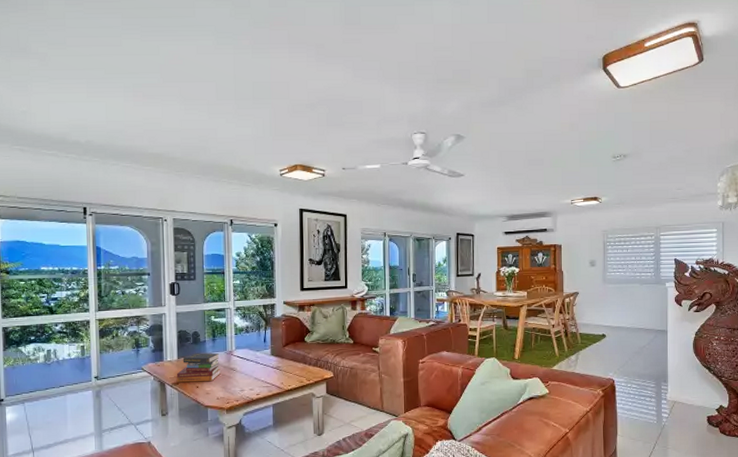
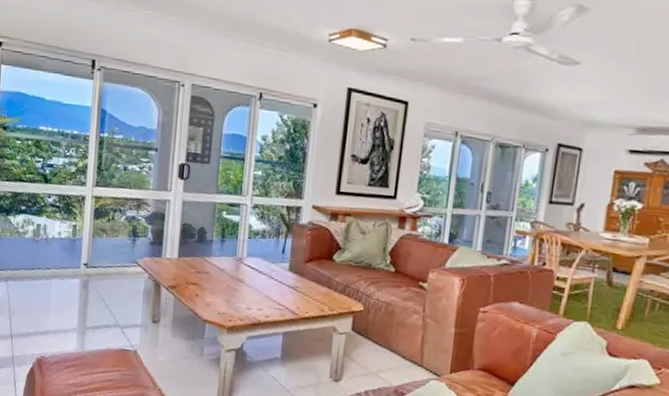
books: present [176,353,221,383] -> none [173,253,226,292]

